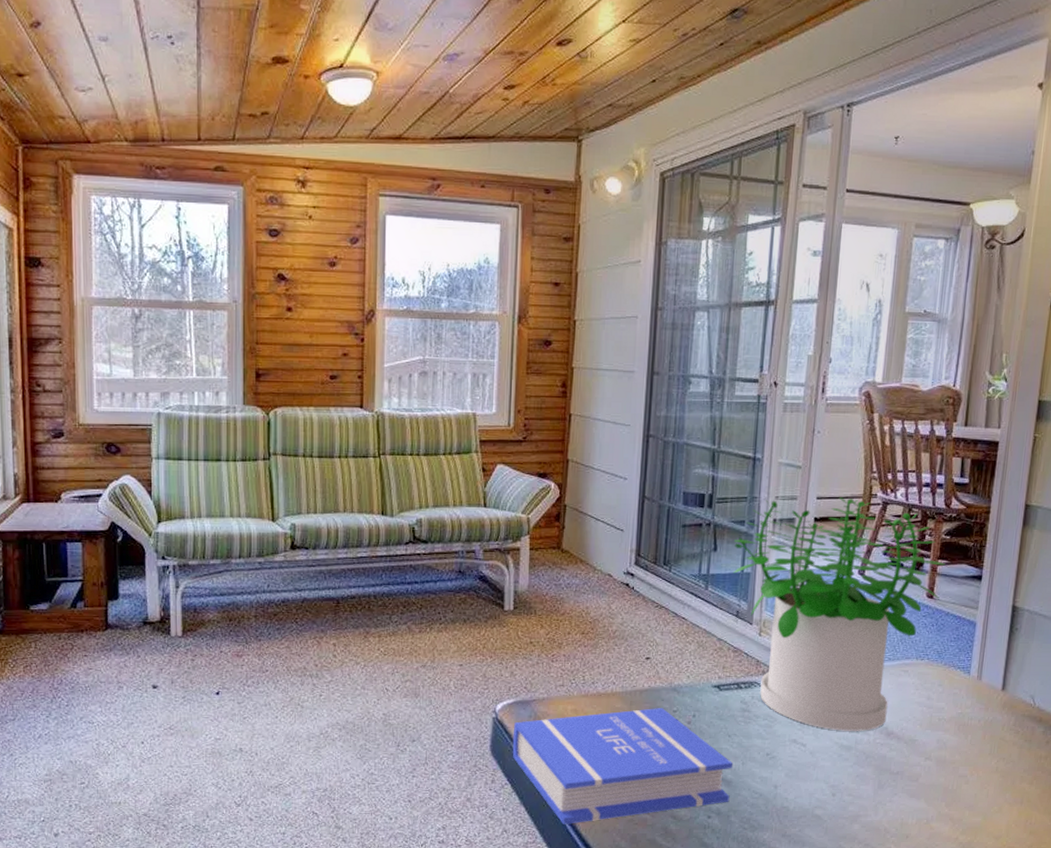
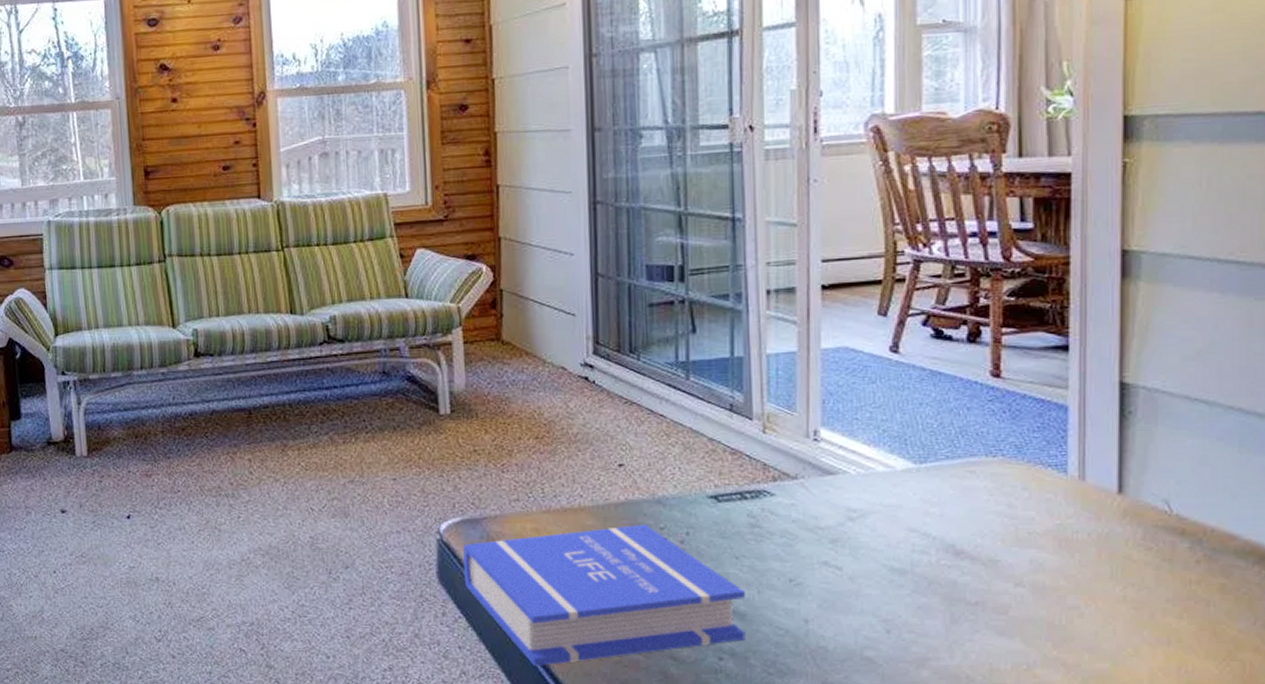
potted plant: present [733,497,945,731] -> none [718,258,1013,550]

